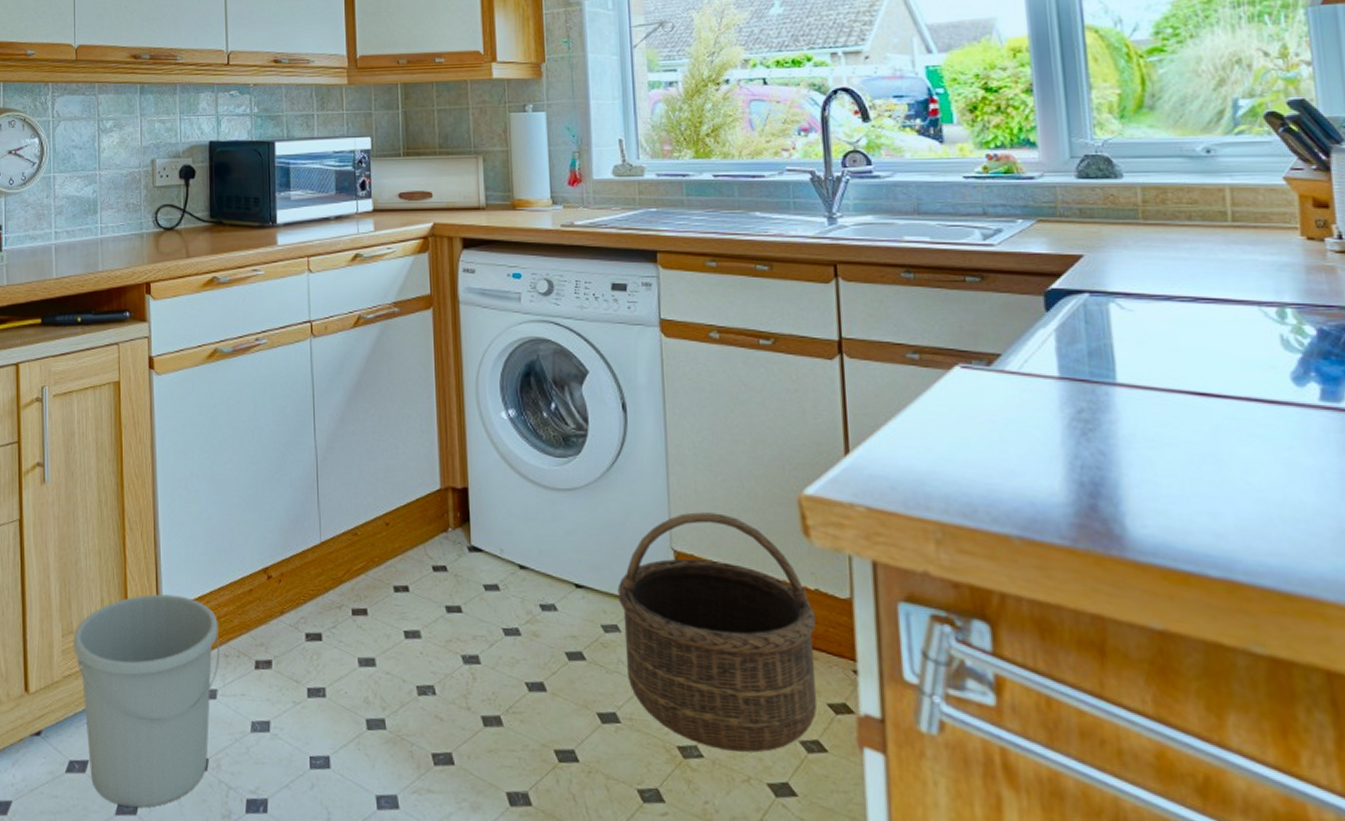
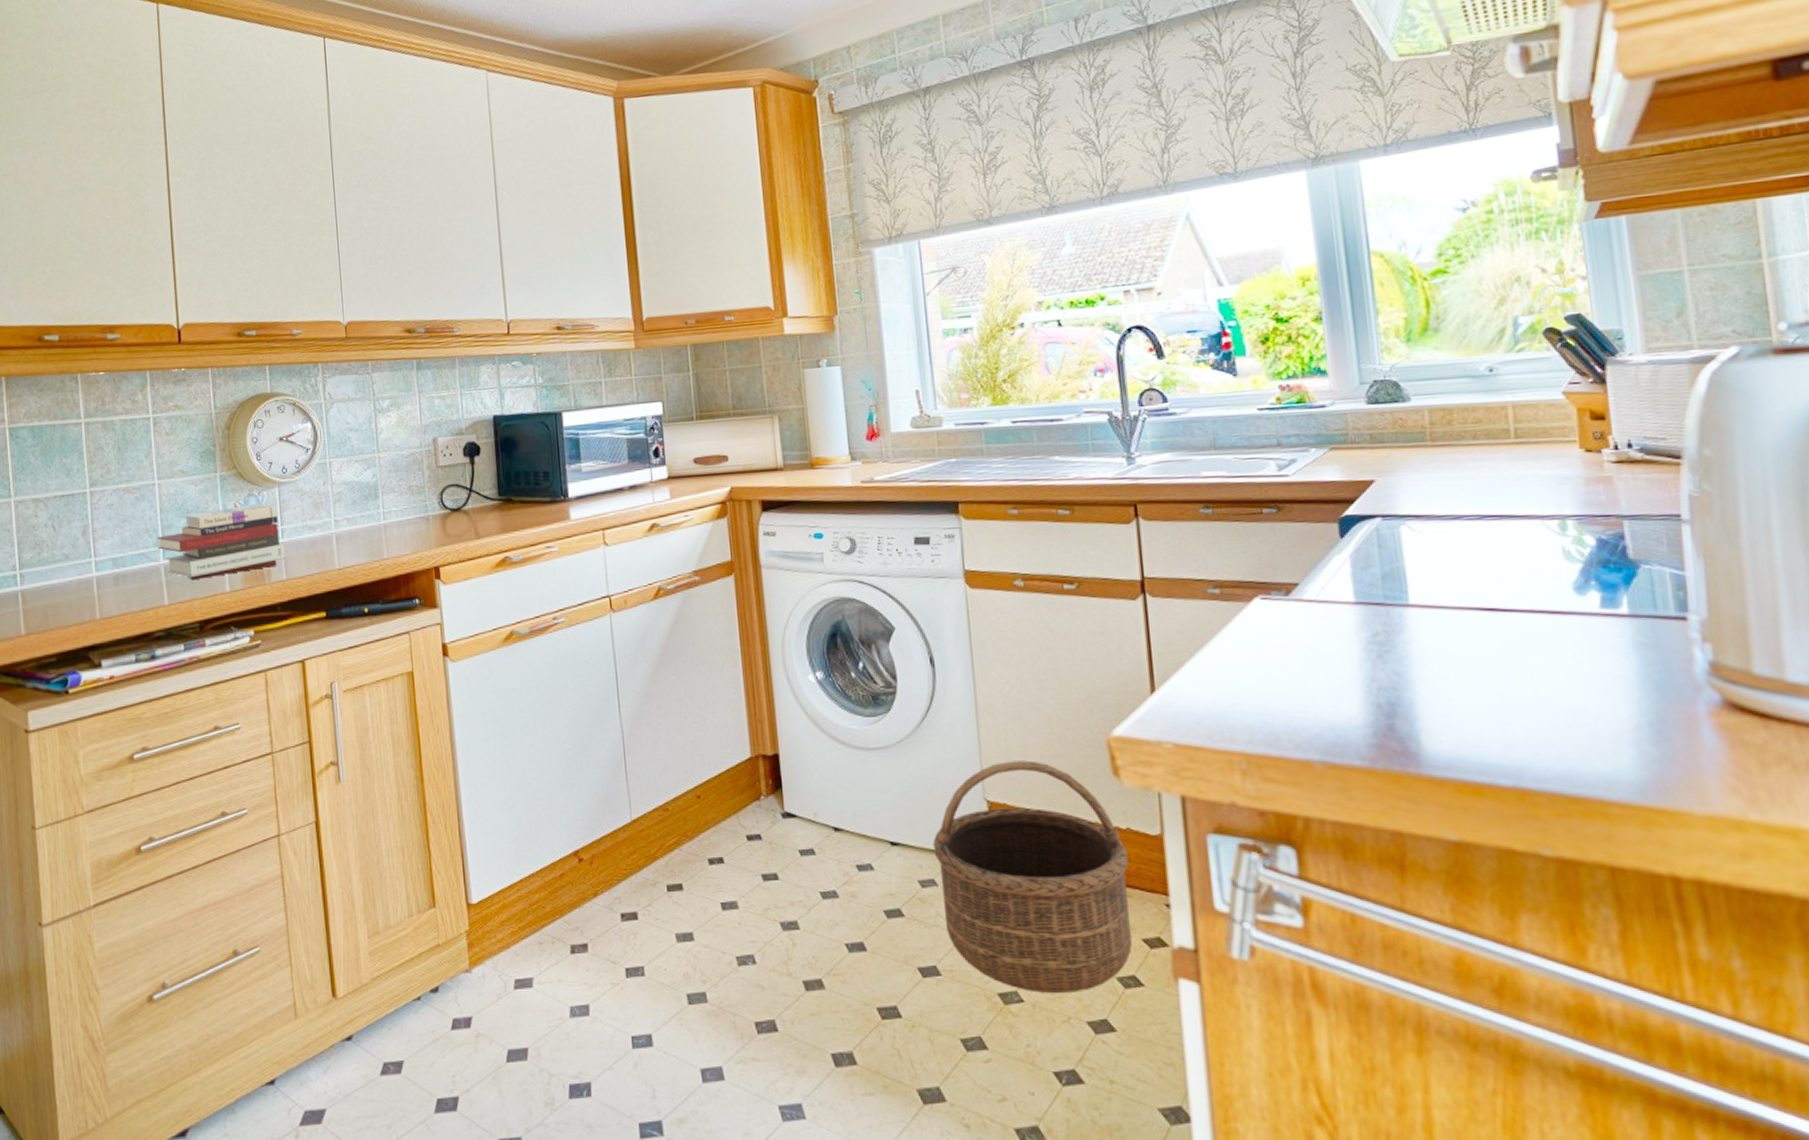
bucket: present [73,594,220,808] -> none [380,886,534,1105]

